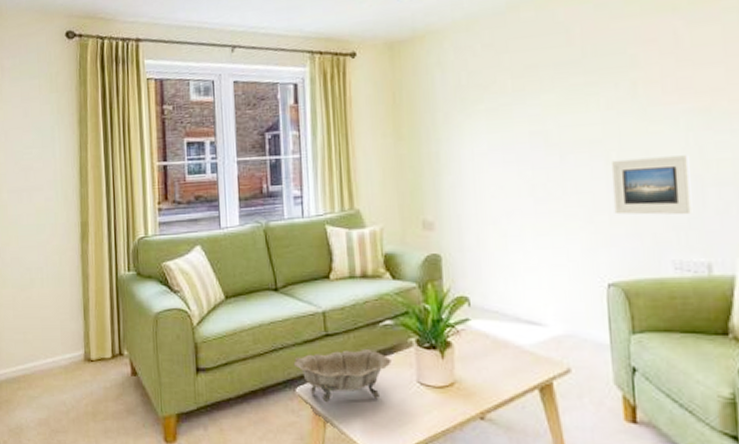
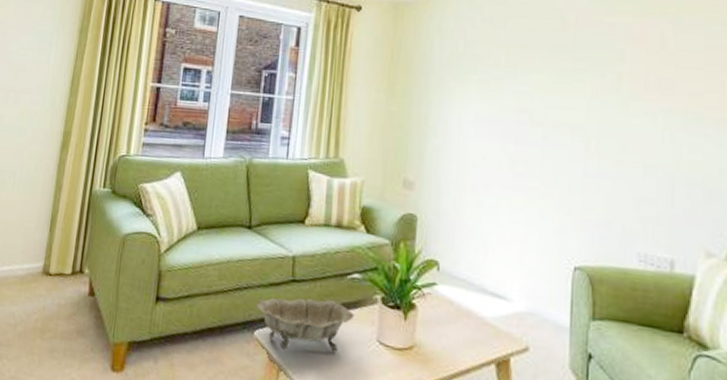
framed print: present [610,155,693,215] -> none [588,147,663,210]

